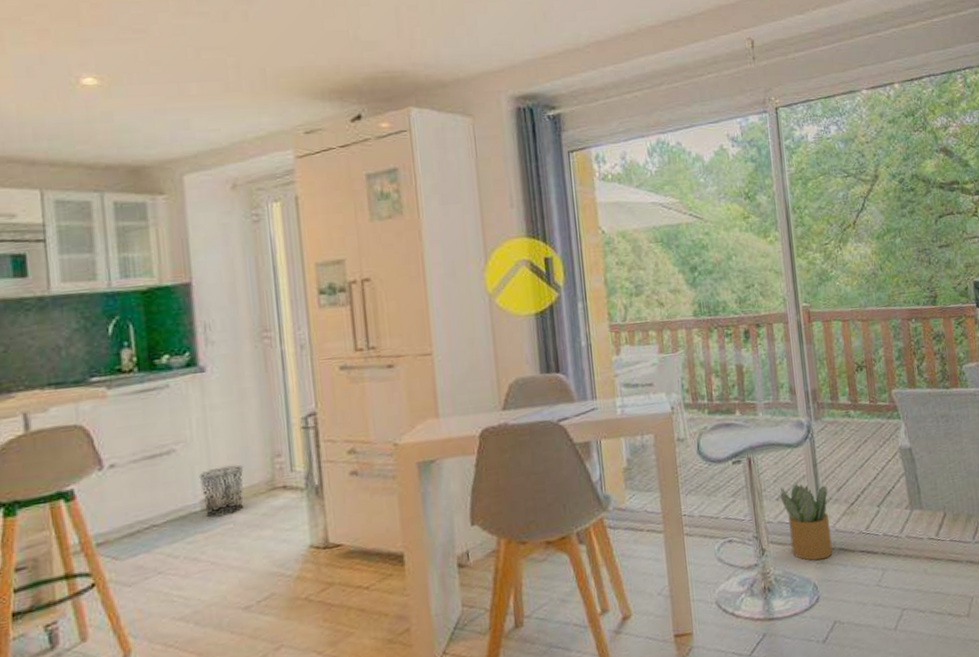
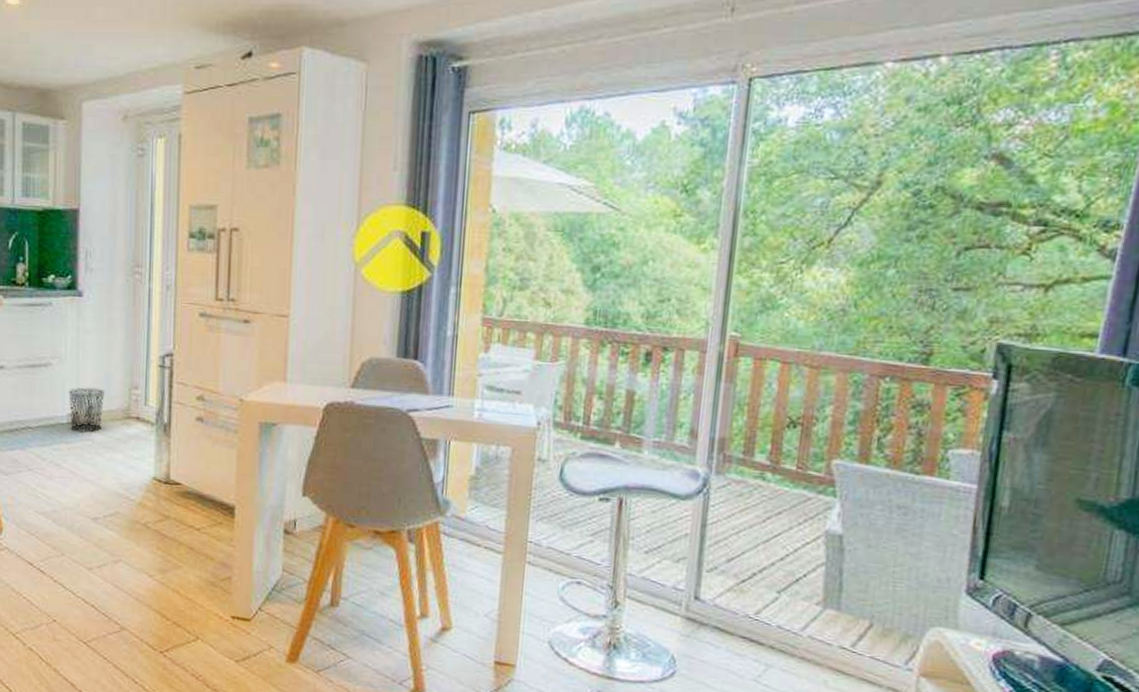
potted plant: present [780,484,833,561] -> none [650,539,715,633]

